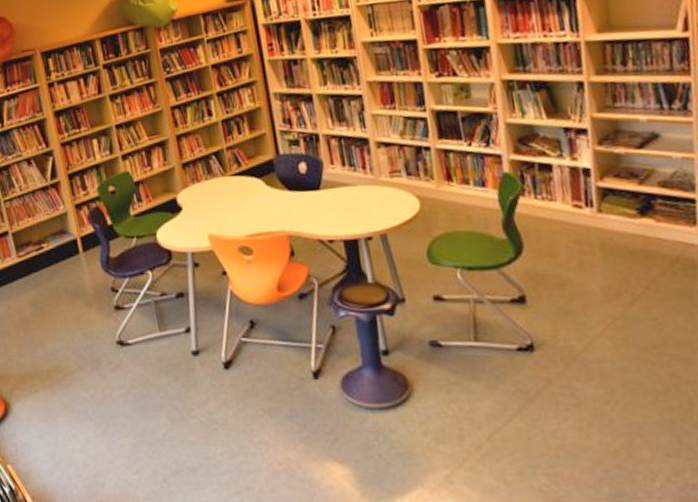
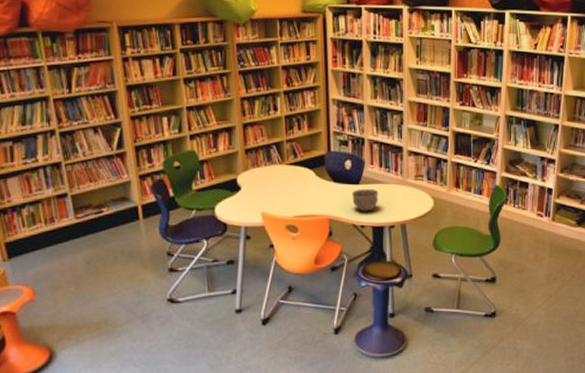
bowl: none [312,194,347,223] -> present [352,189,378,212]

